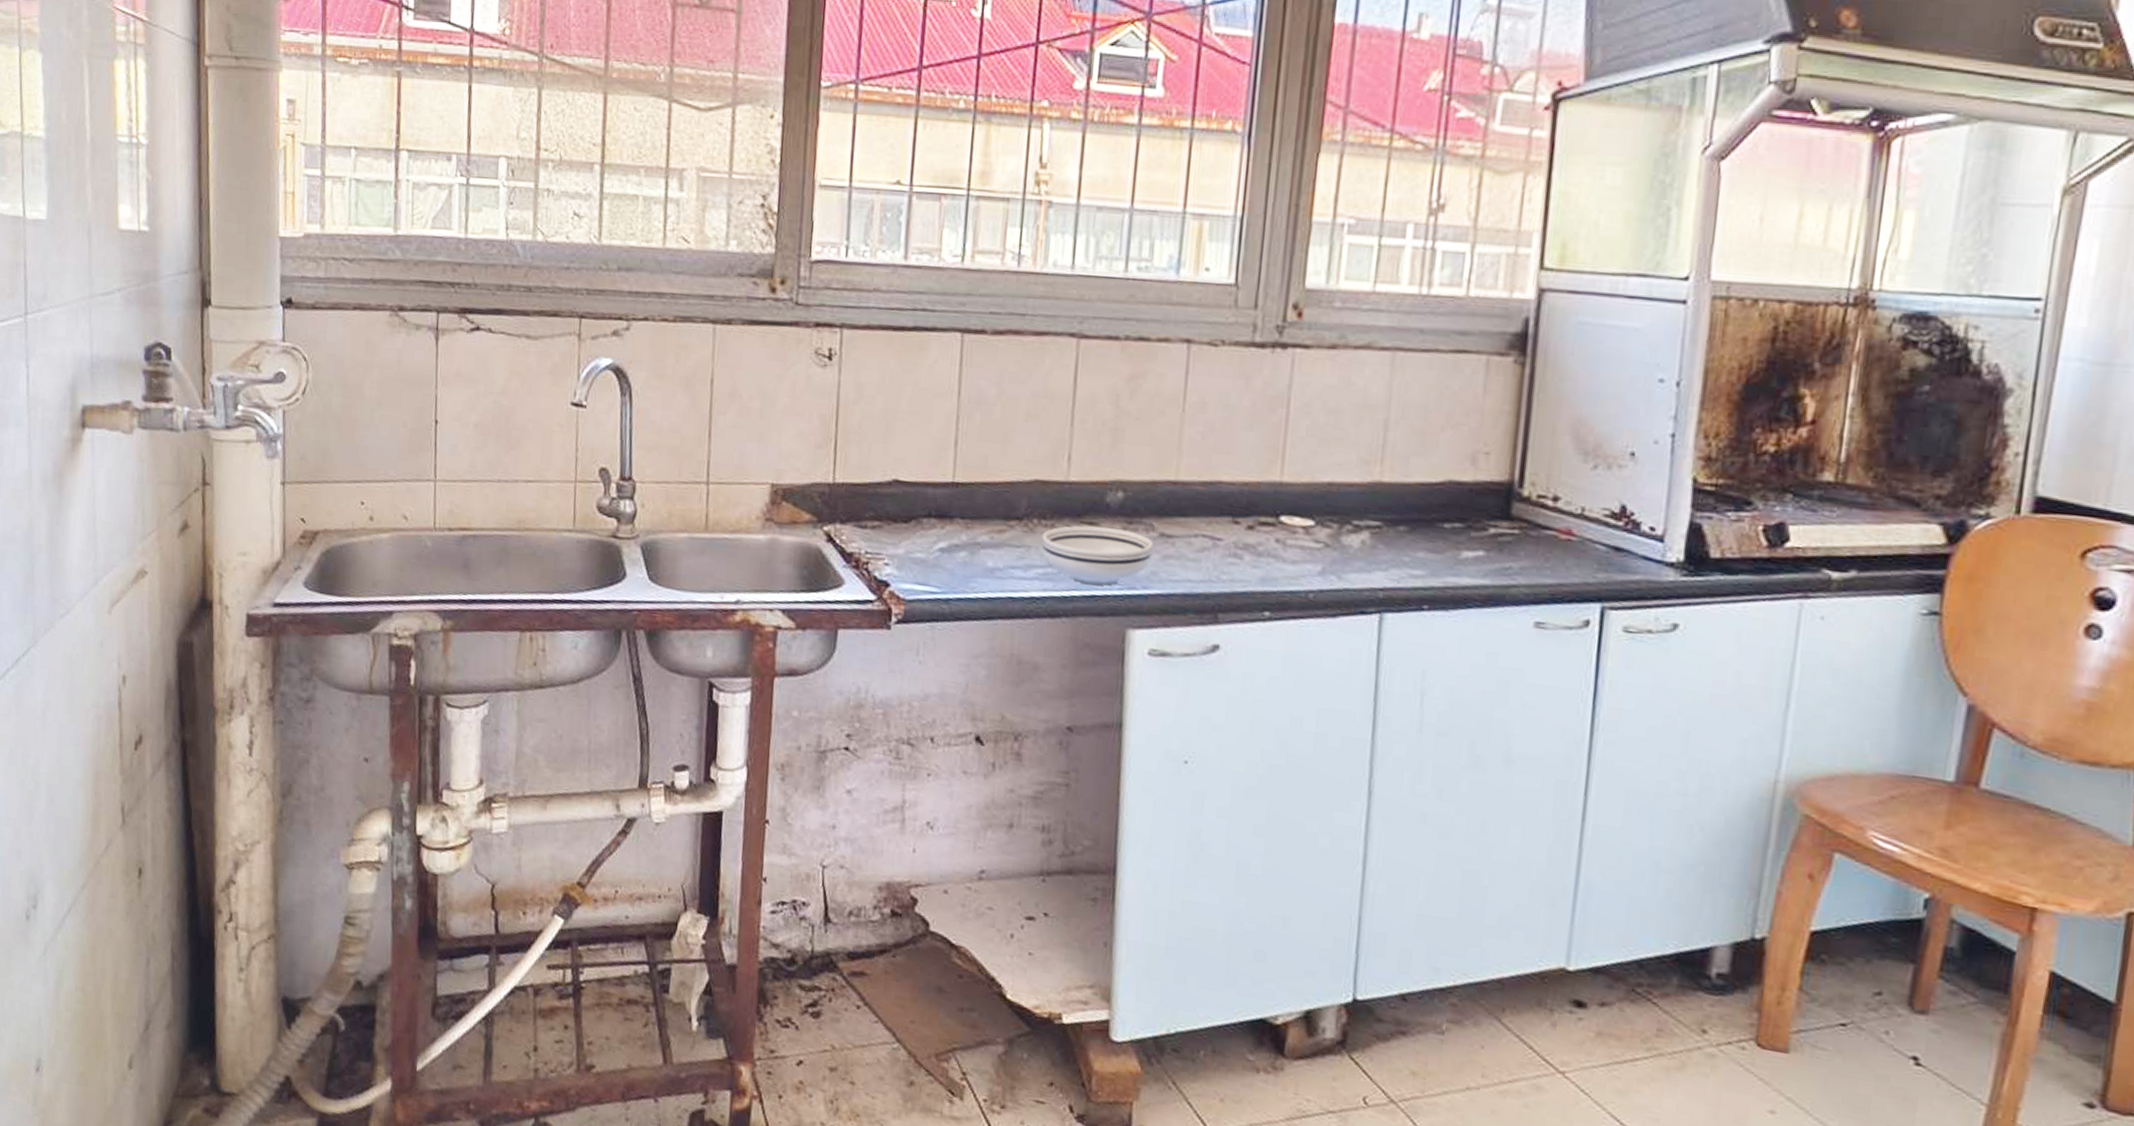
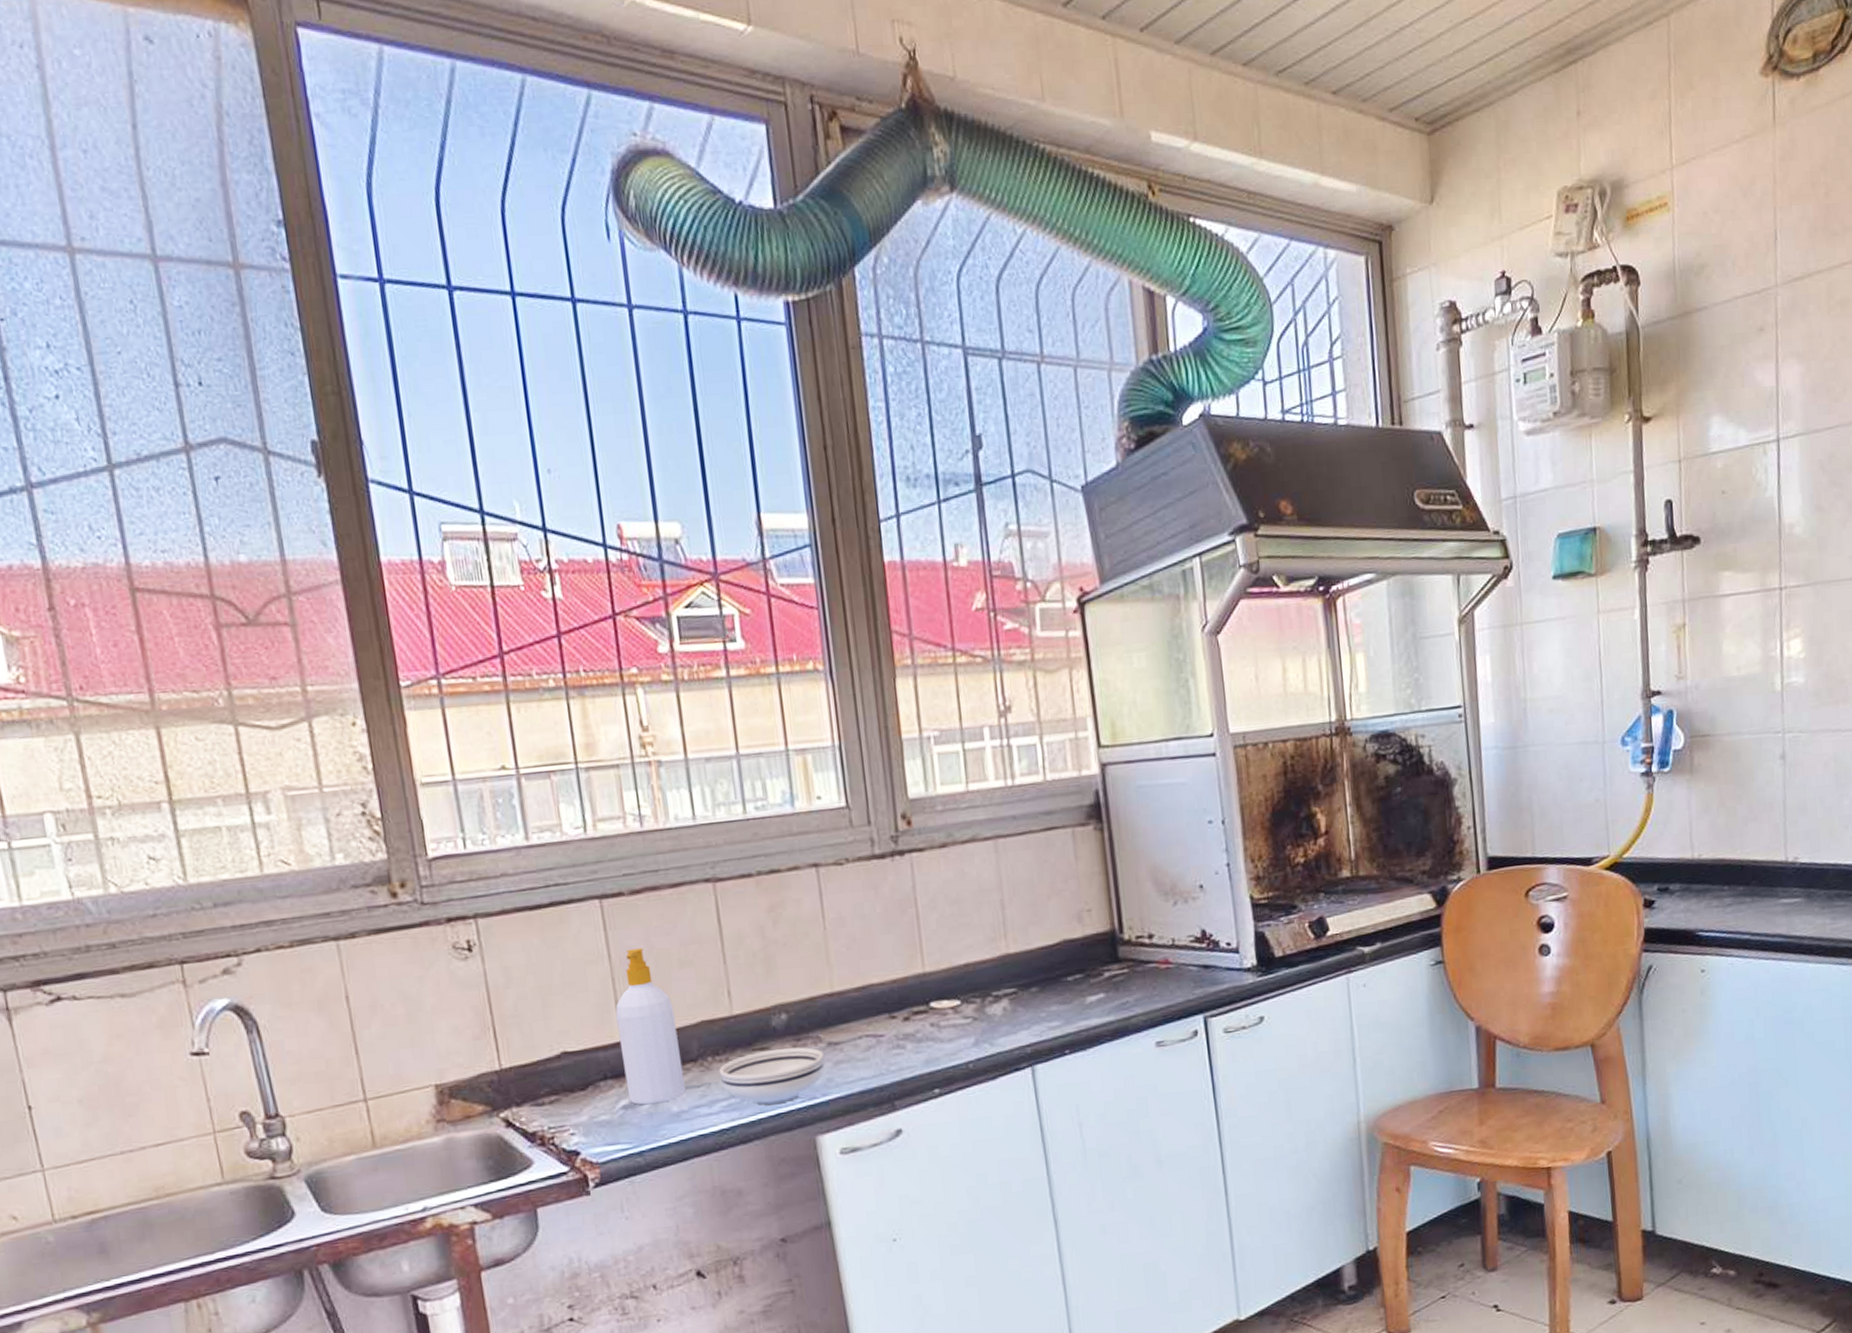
soap bottle: none [947,390,1011,555] -> present [615,948,686,1105]

